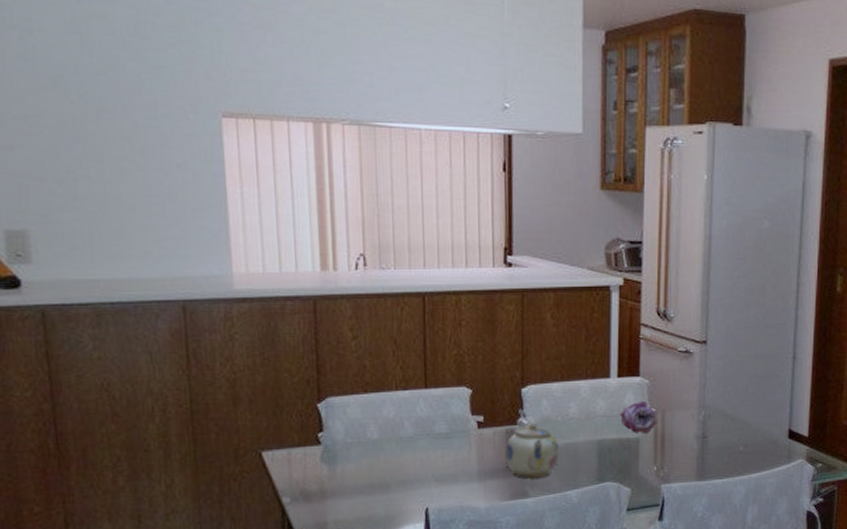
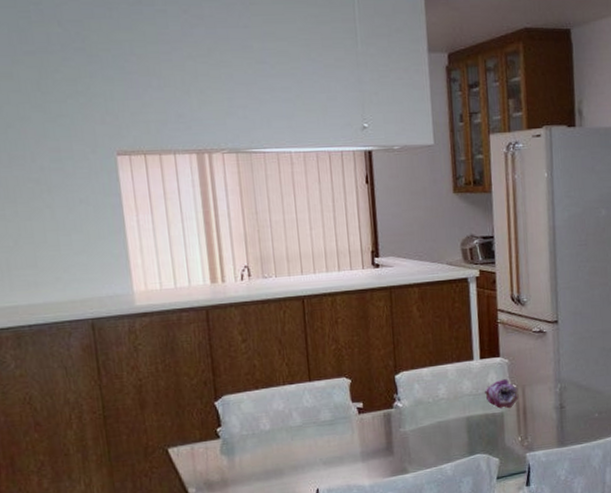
teapot: present [505,423,559,479] -> none [384,406,433,456]

